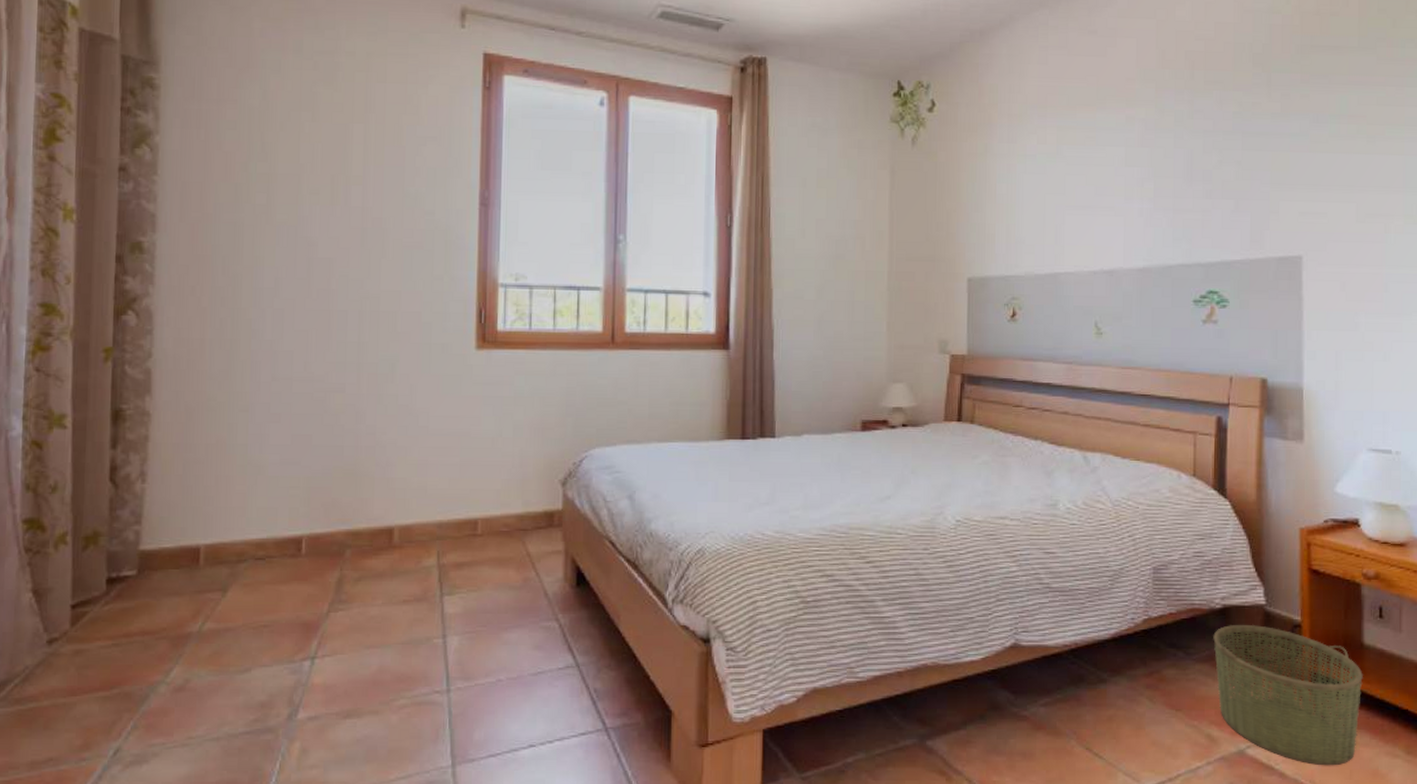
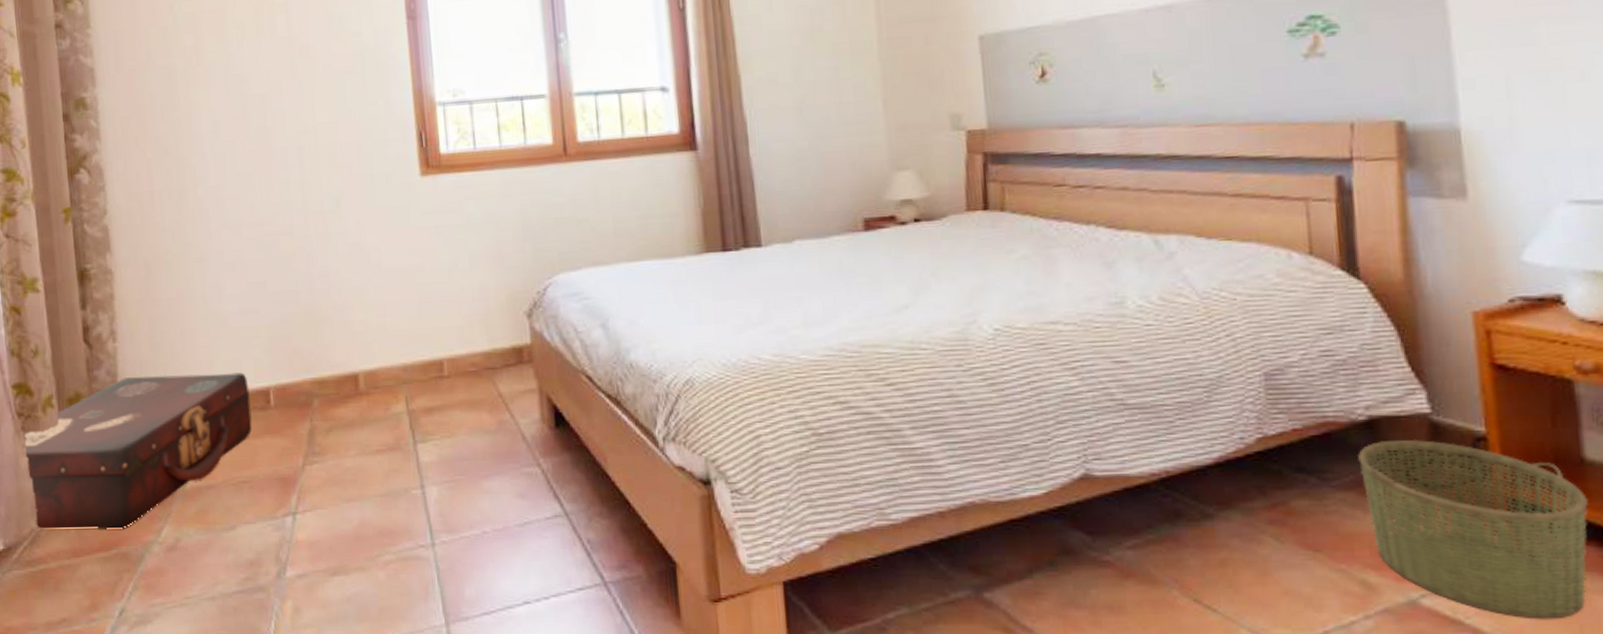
suitcase: none [29,518,282,669] -> present [23,372,252,530]

